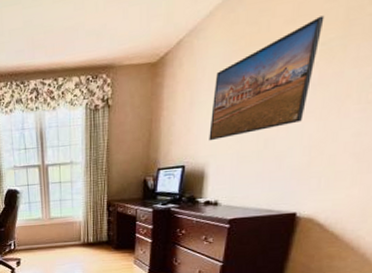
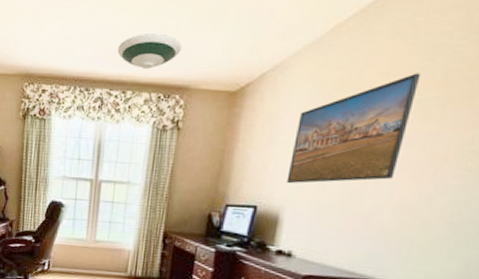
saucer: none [44,15,103,54] -> present [117,34,182,69]

